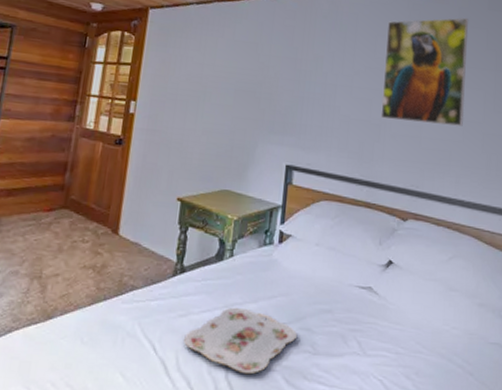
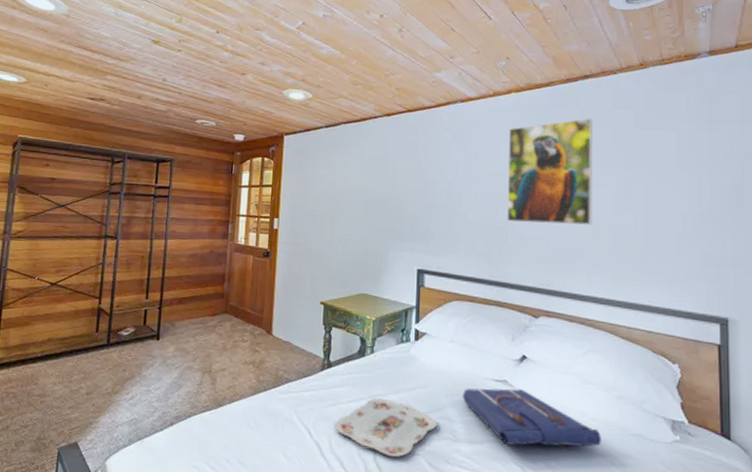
tote bag: none [325,296,461,361] -> present [463,388,601,449]

